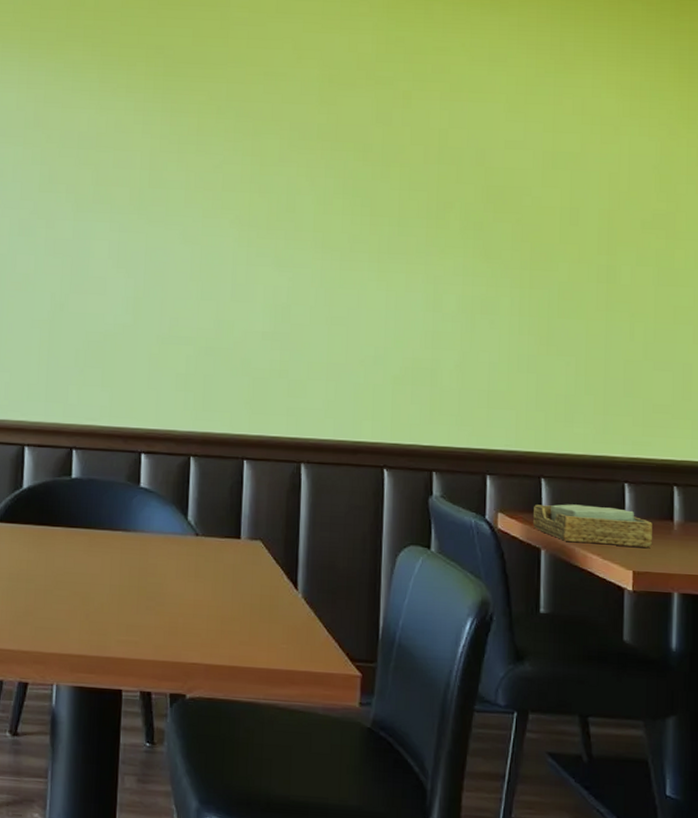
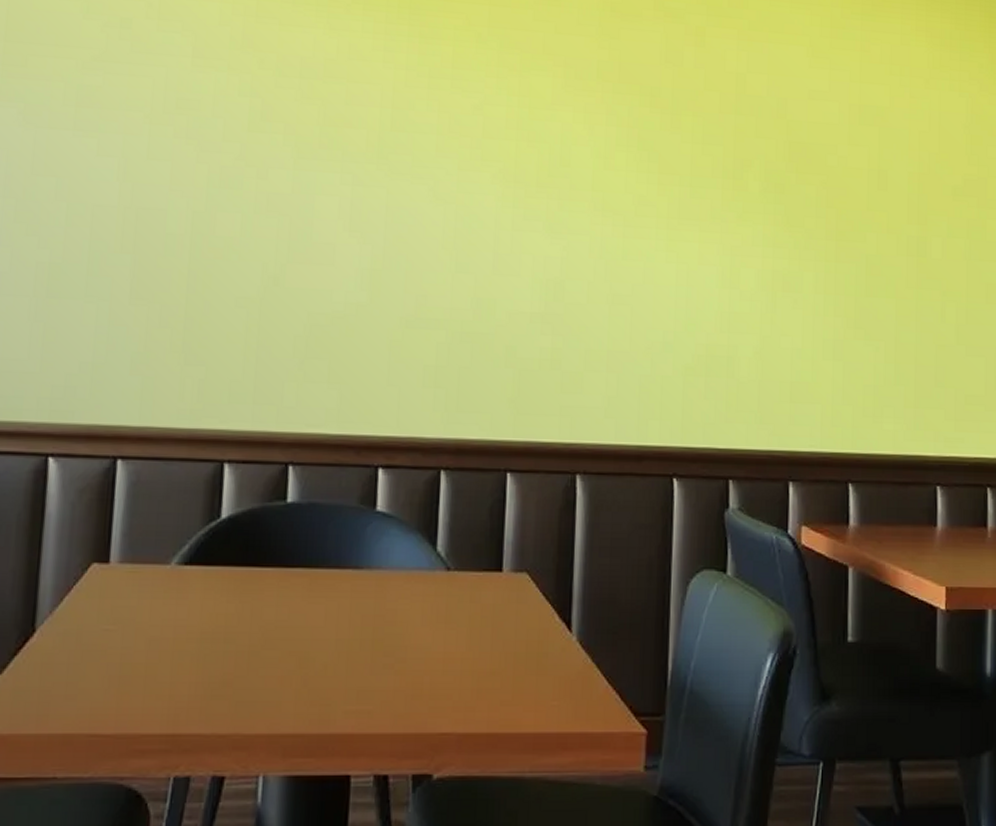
napkin holder: present [532,504,653,549] -> none [839,512,967,560]

